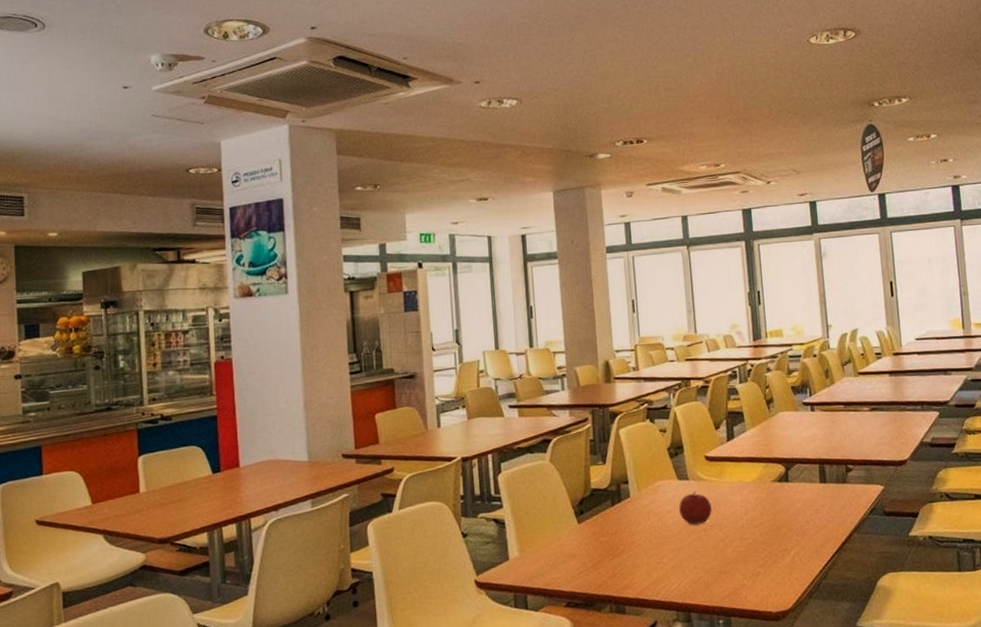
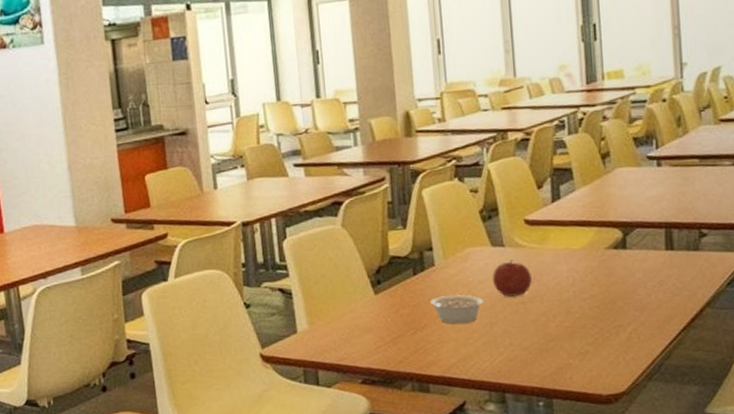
legume: none [625,523,672,550] -> present [429,295,484,324]

